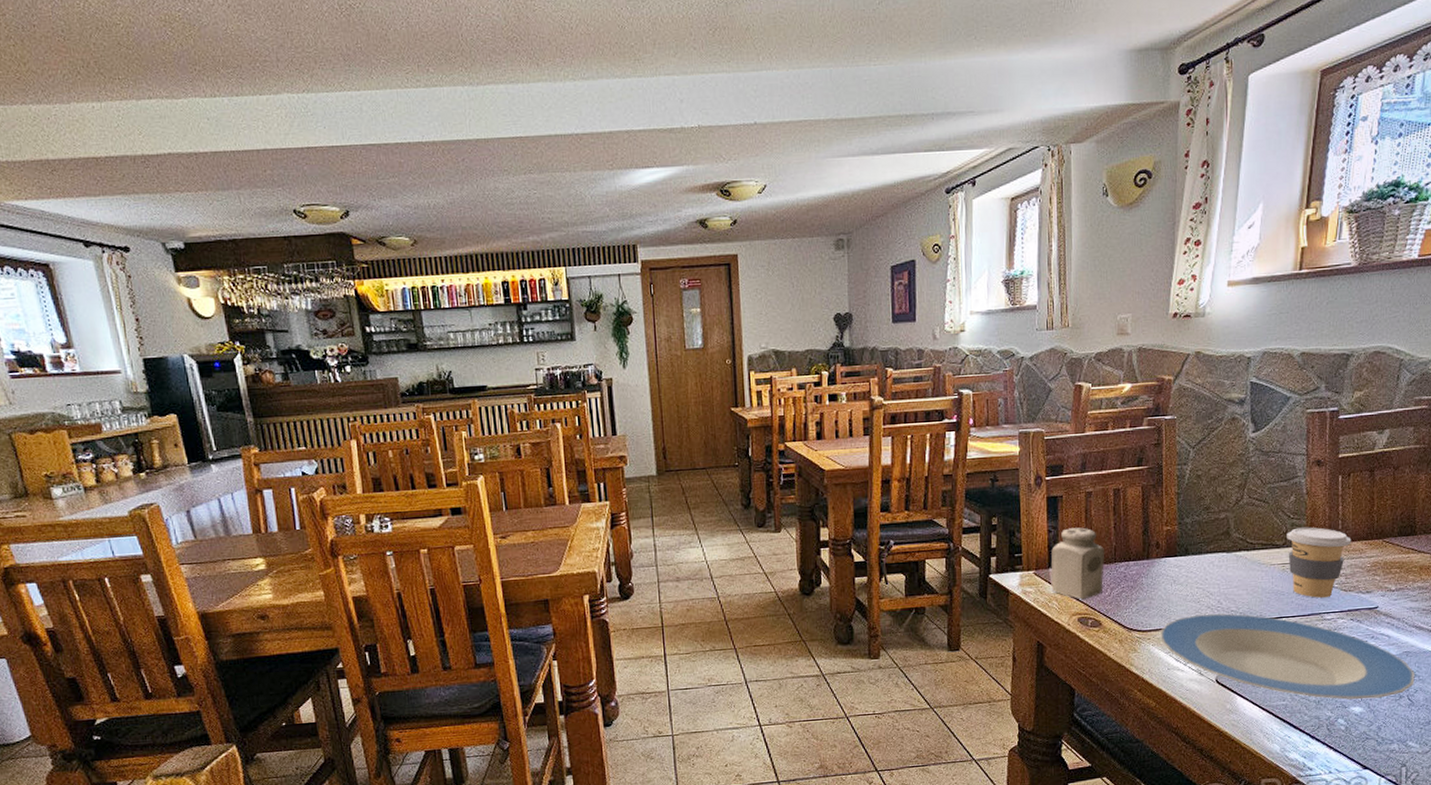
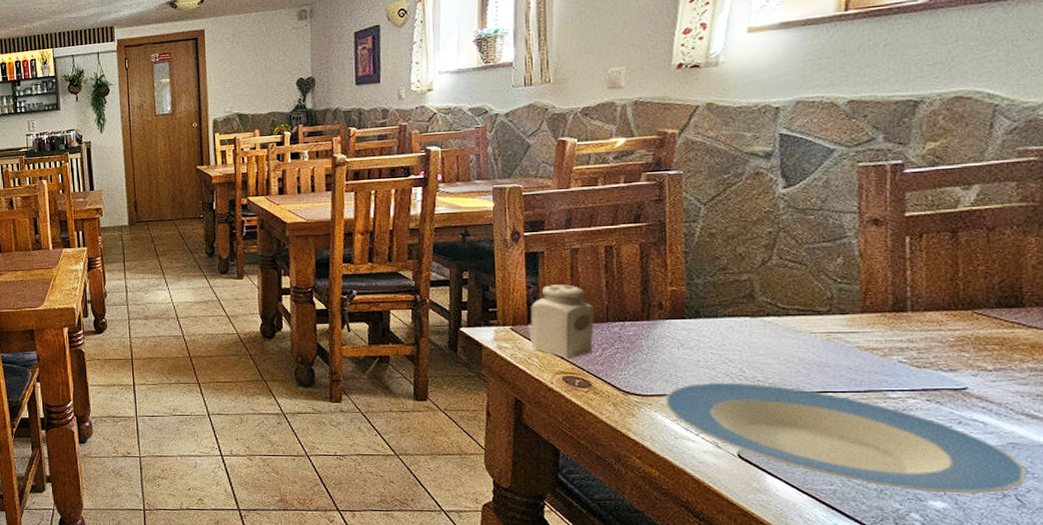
coffee cup: present [1287,527,1352,598] -> none [832,293,926,373]

